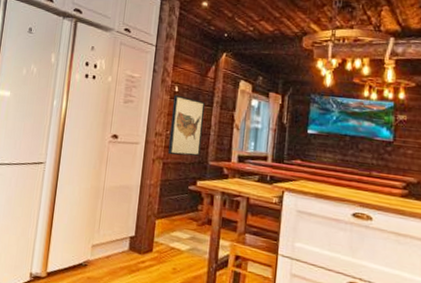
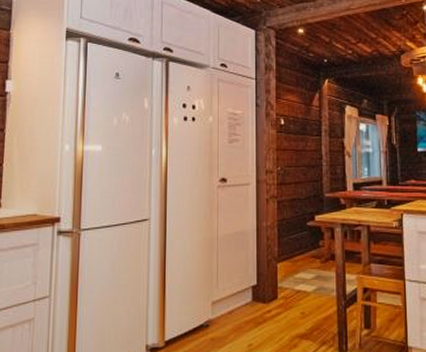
wall art: present [168,95,206,156] -> none [280,128,315,192]

